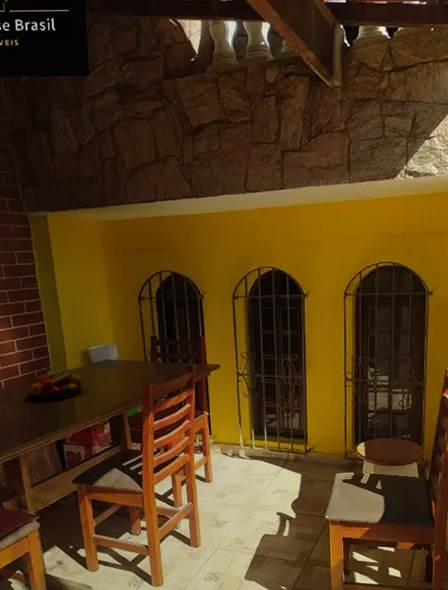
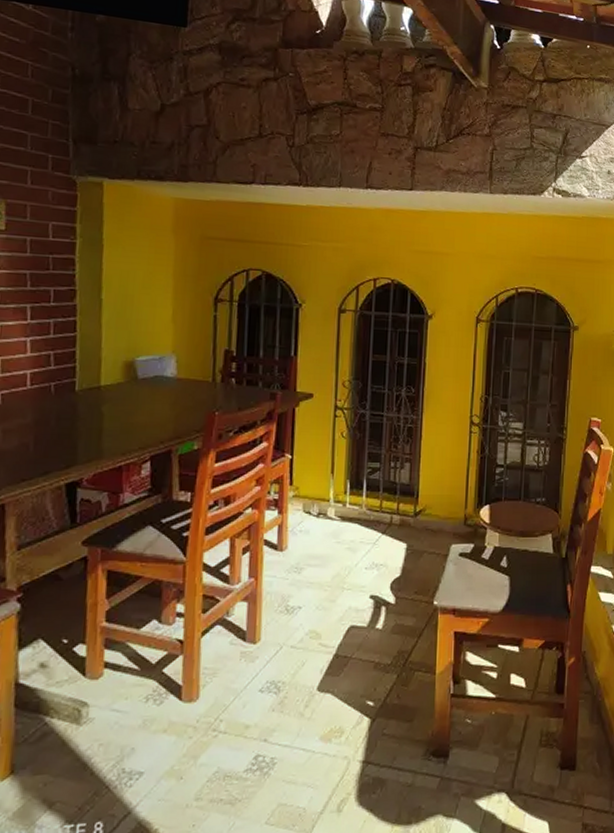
fruit bowl: present [26,369,83,401] -> none [33,383,120,426]

